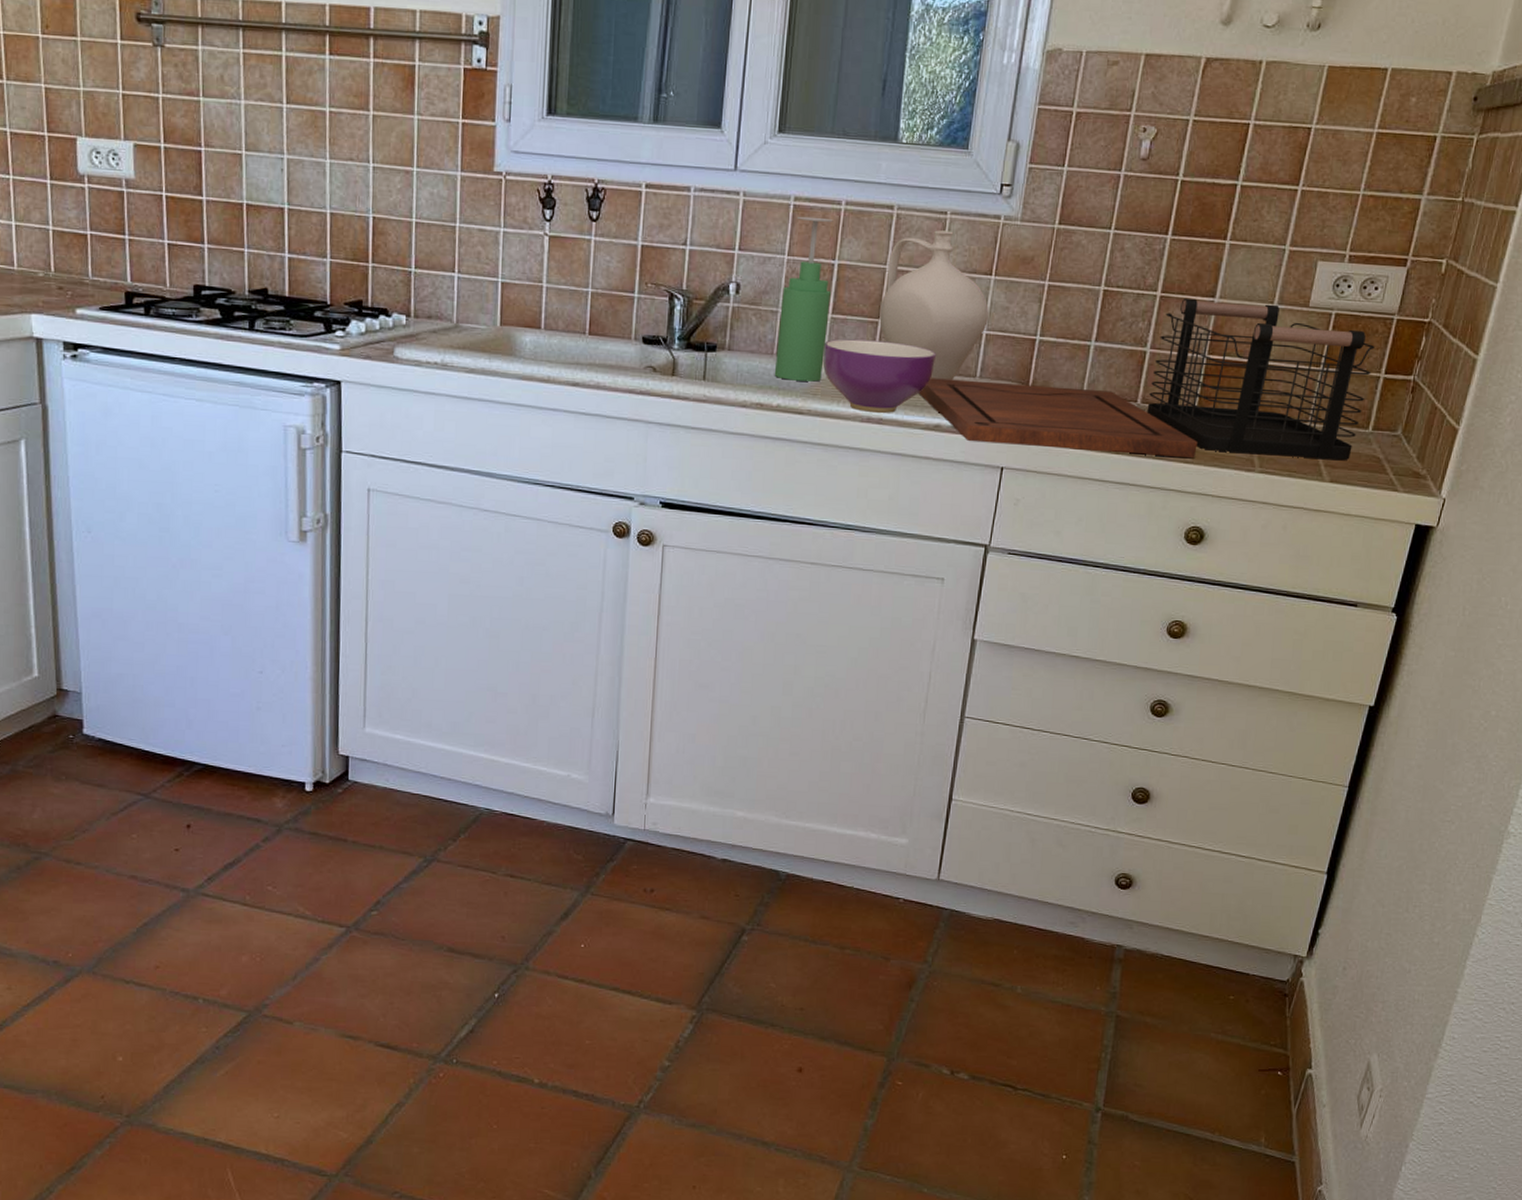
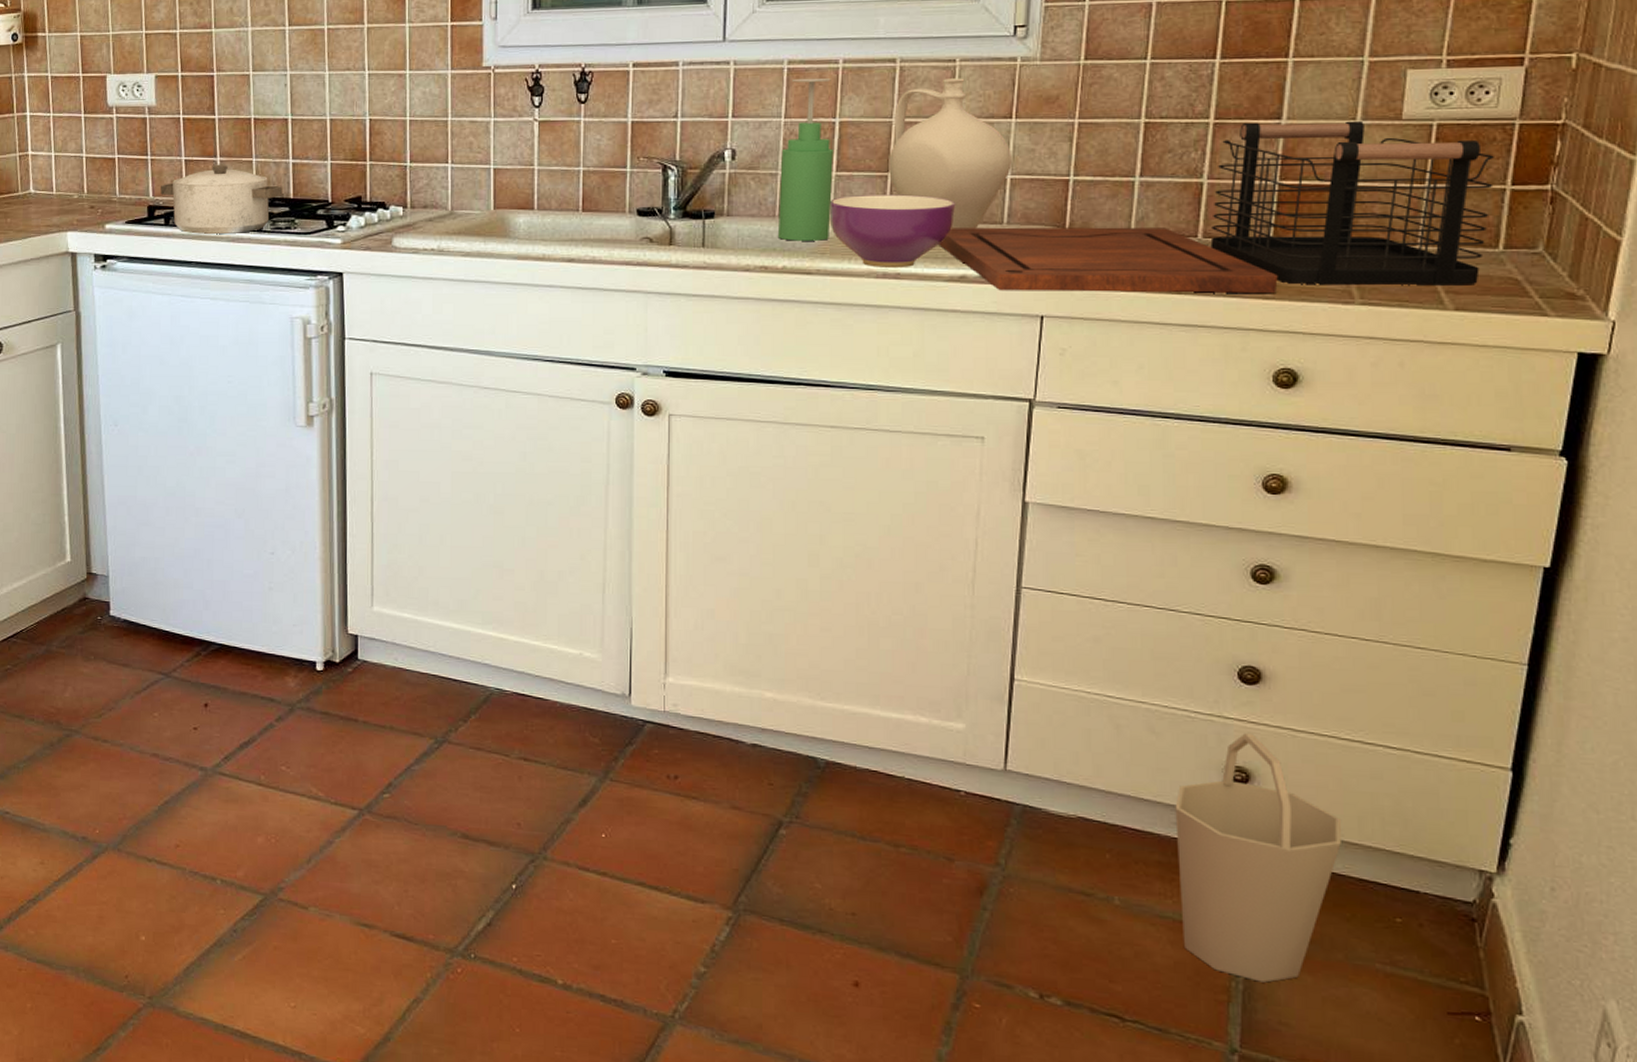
cooking pot: none [140,251,277,331] -> present [161,164,283,235]
bucket: none [1068,845,1199,1053] -> present [1175,733,1342,983]

